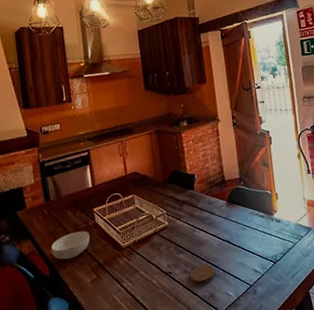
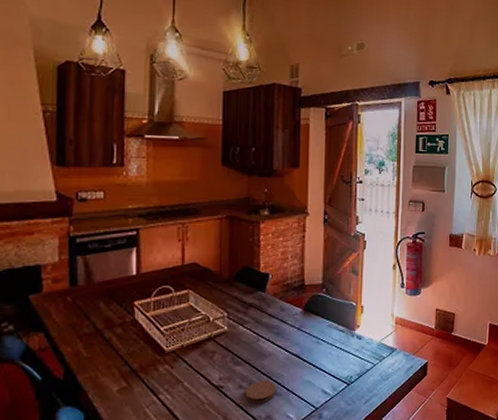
cereal bowl: present [51,231,90,260] -> none [70,327,124,361]

